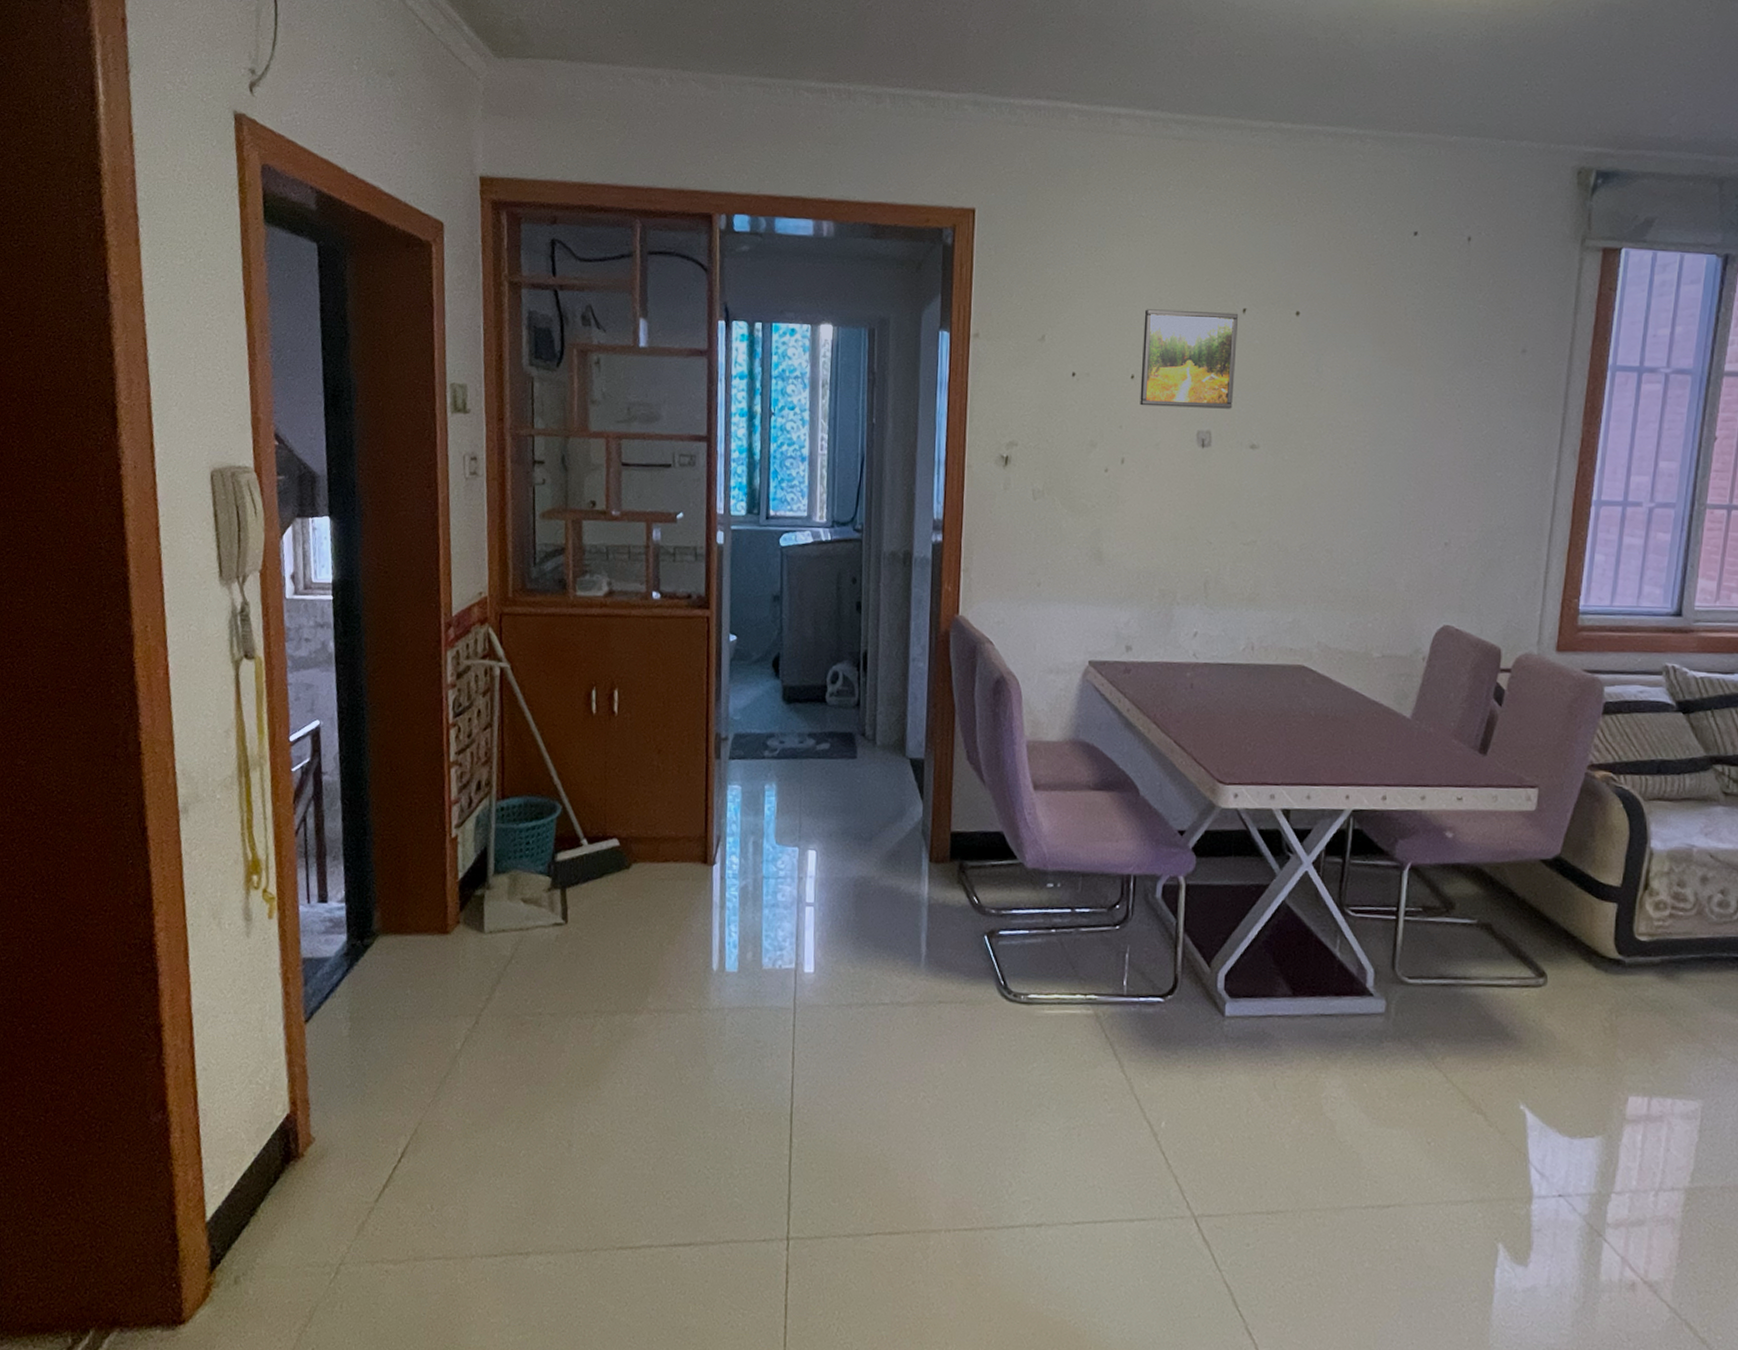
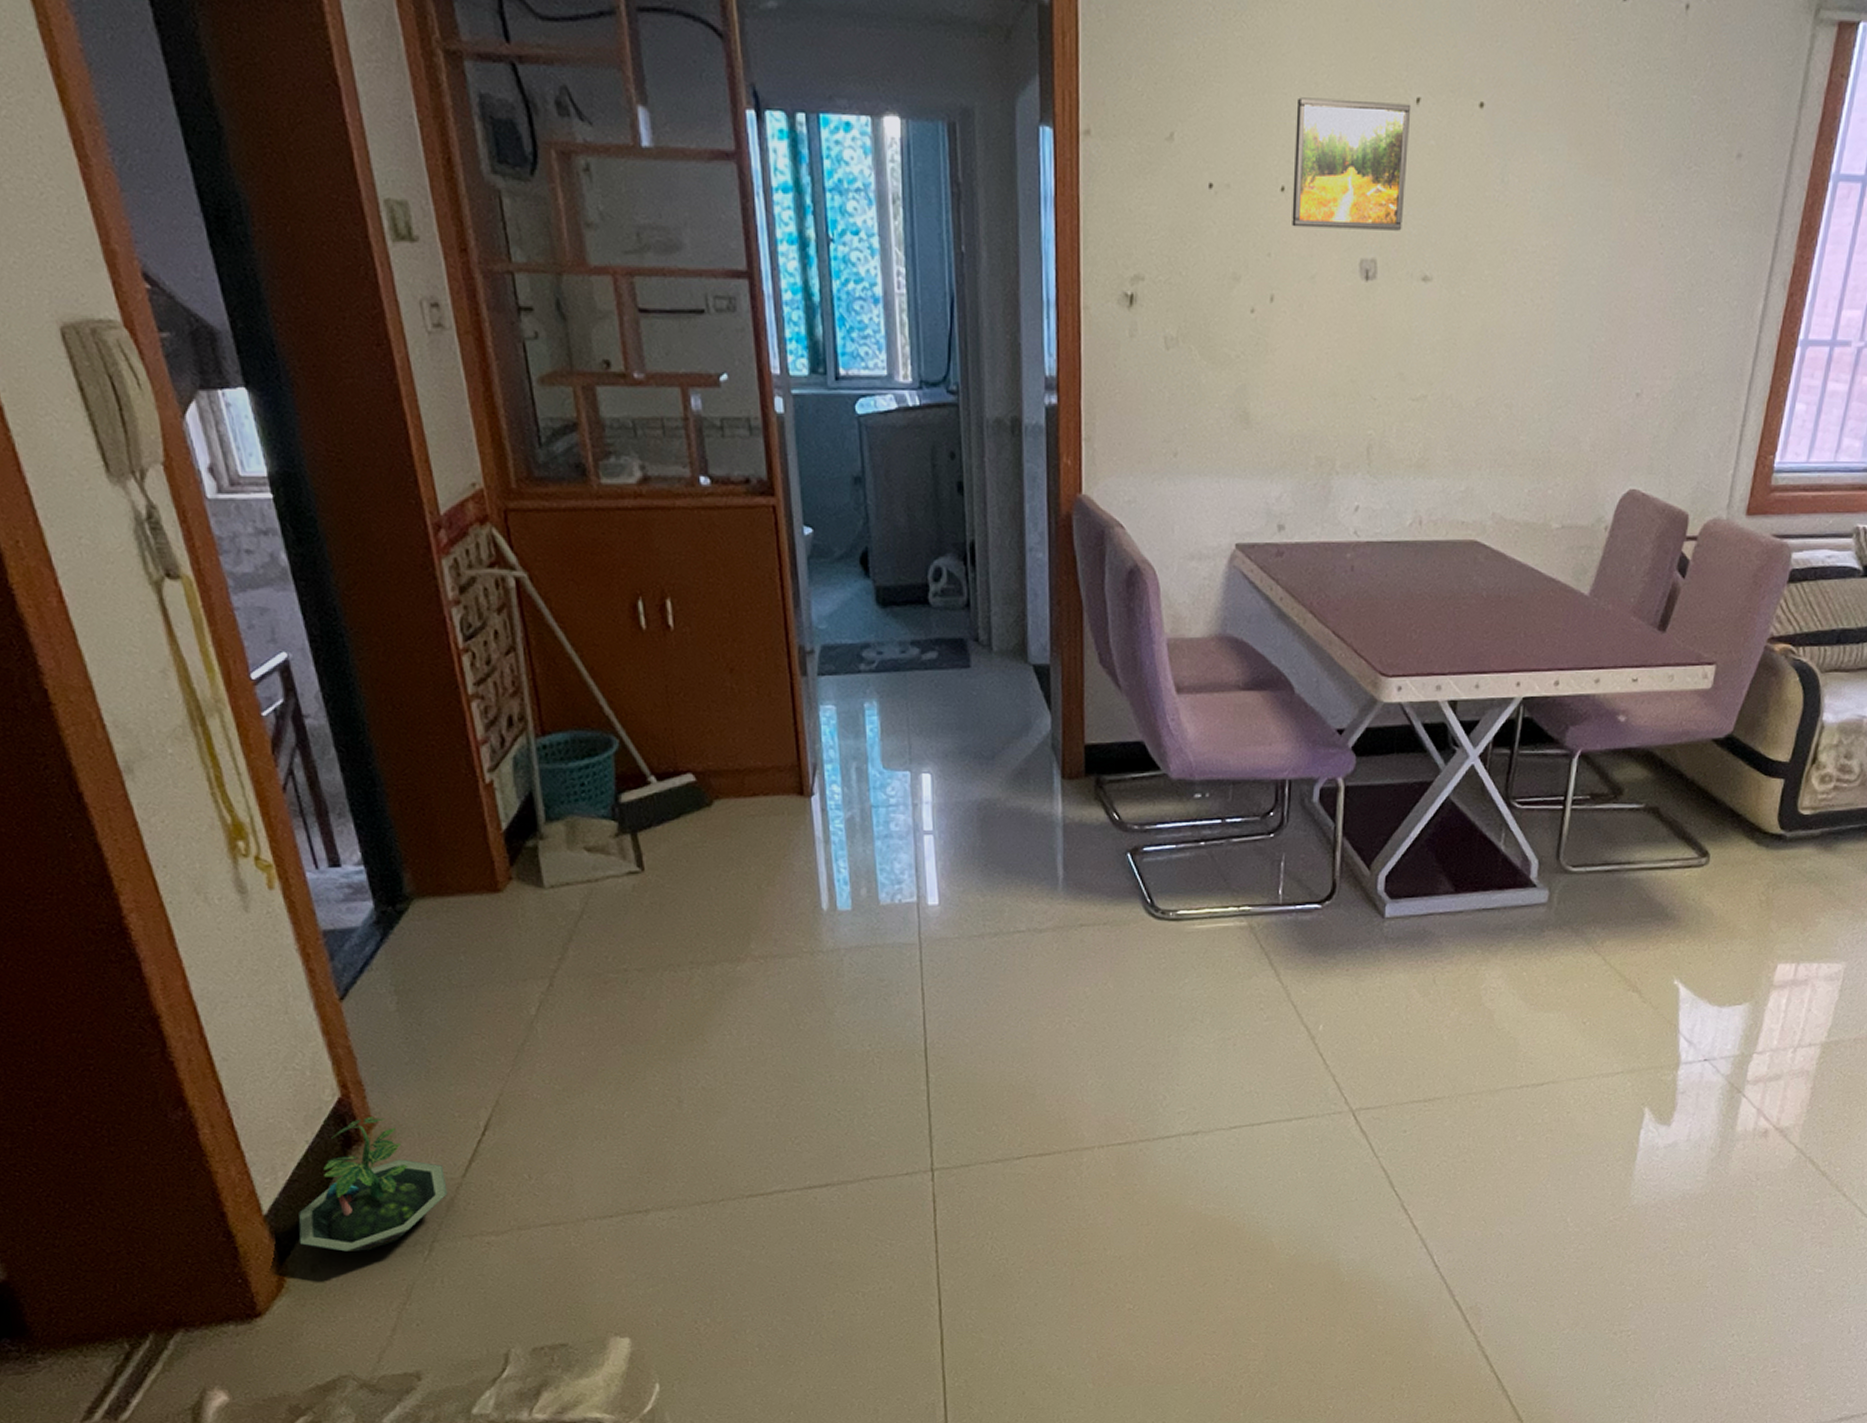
terrarium: none [230,1134,361,1268] -> present [298,1117,448,1252]

